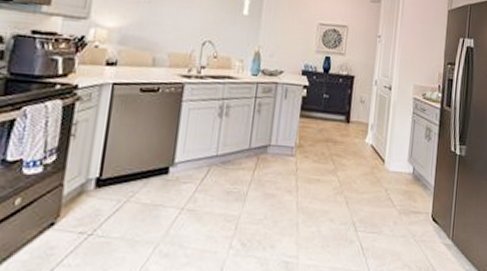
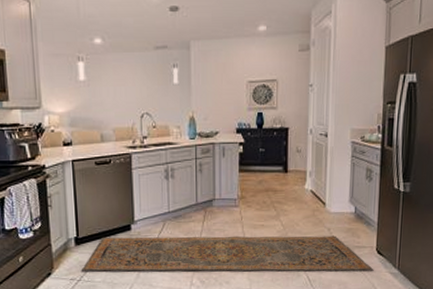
rug: none [95,180,429,241] -> present [81,235,374,272]

